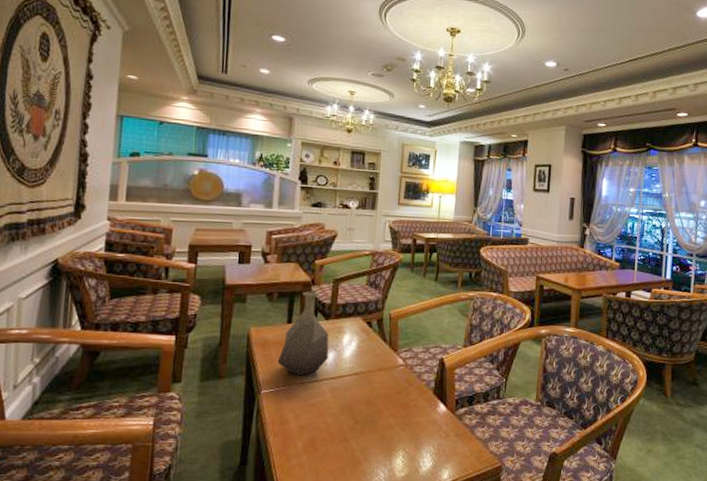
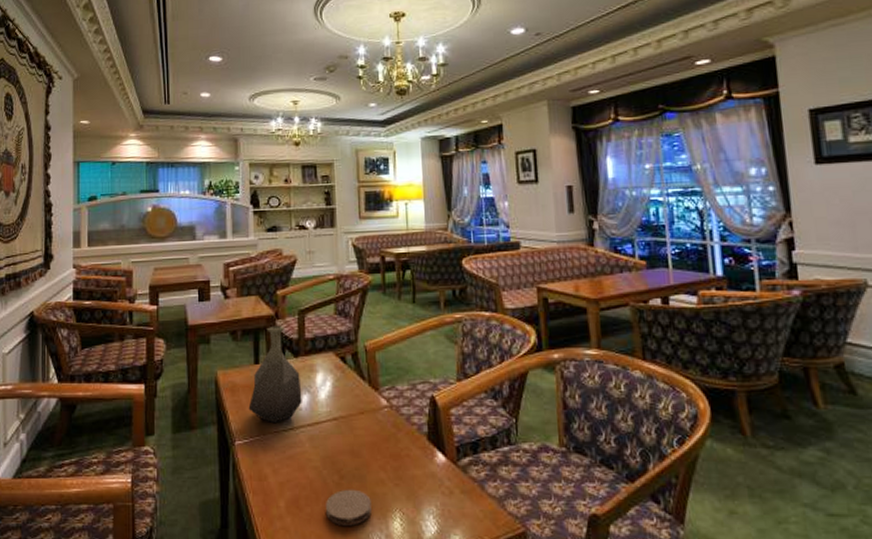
coaster: none [339,432,380,462] -> present [326,489,372,526]

